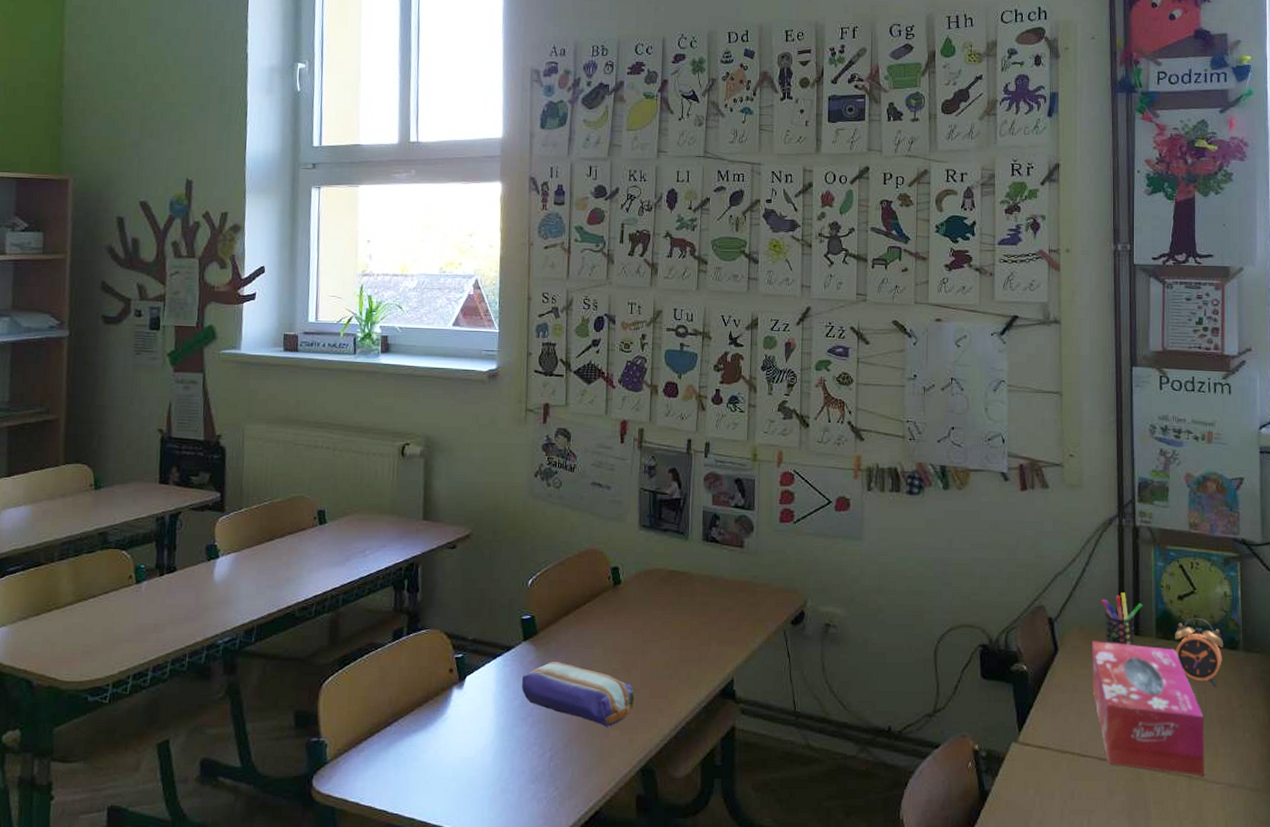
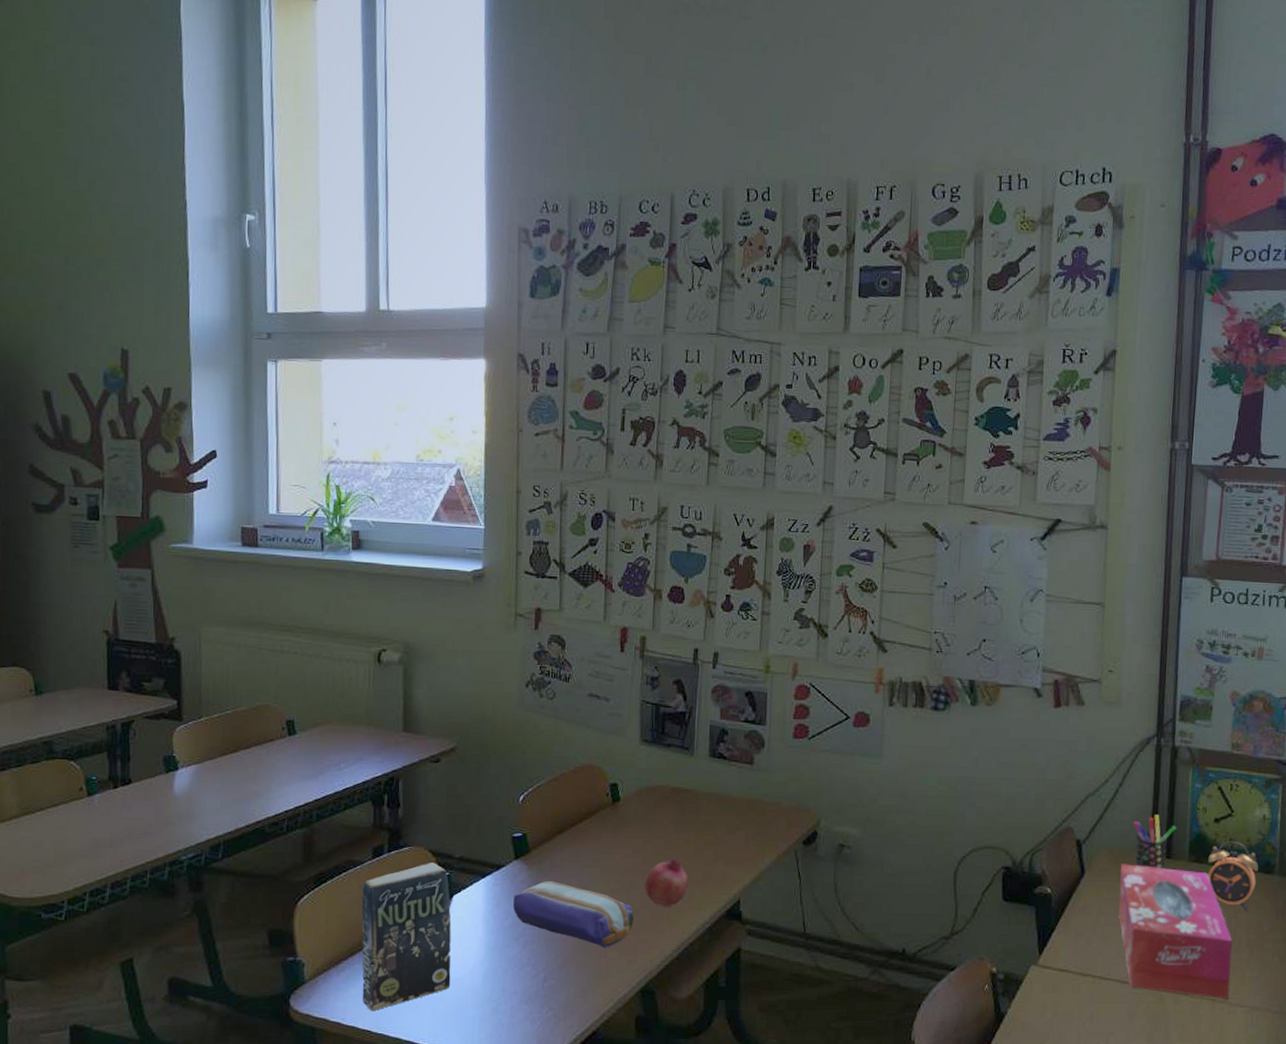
book: none [379,644,464,792] -> present [361,862,452,1012]
fruit: none [644,638,685,687] -> present [645,857,689,907]

